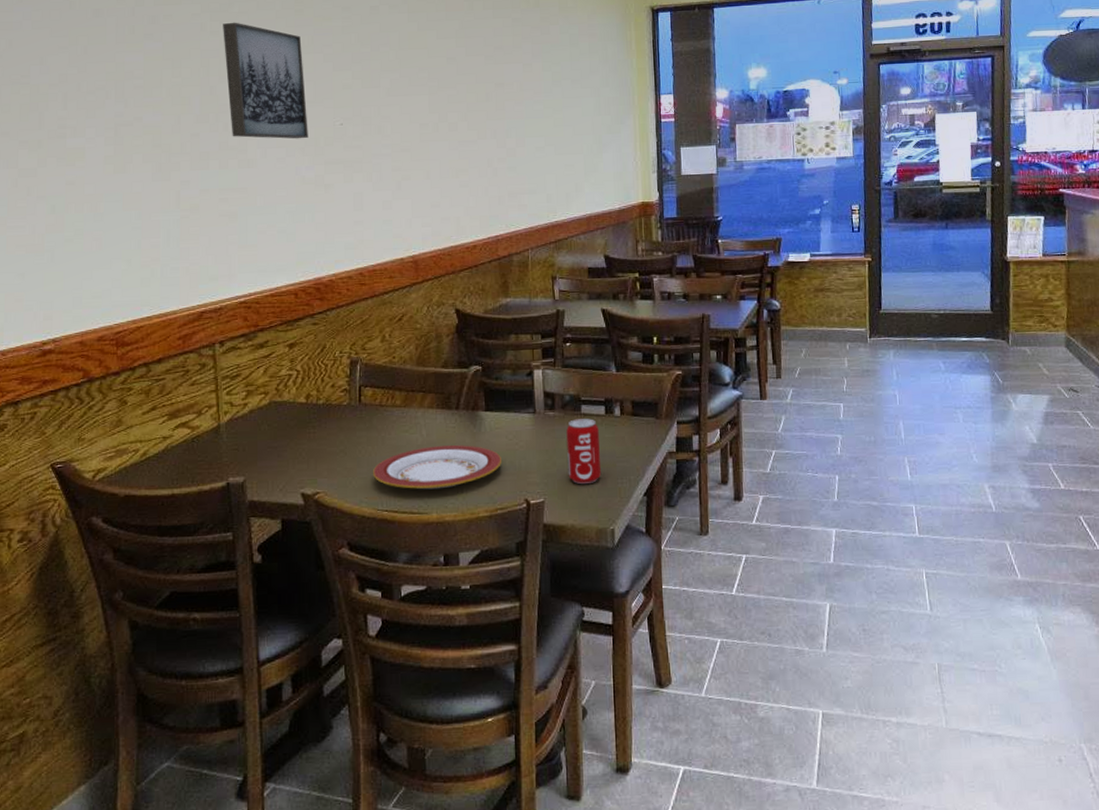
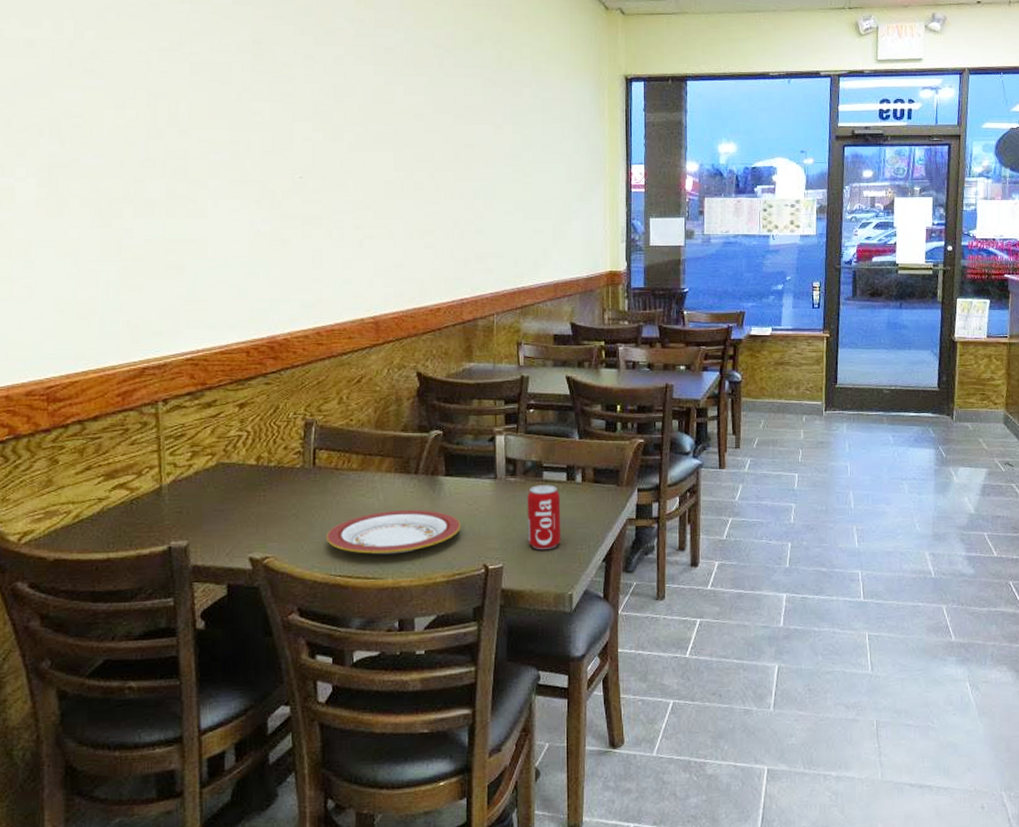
wall art: present [223,22,308,139] -> none [172,63,265,191]

